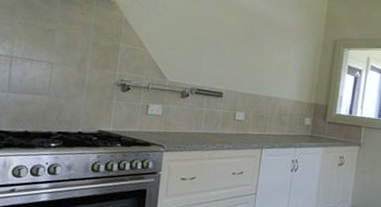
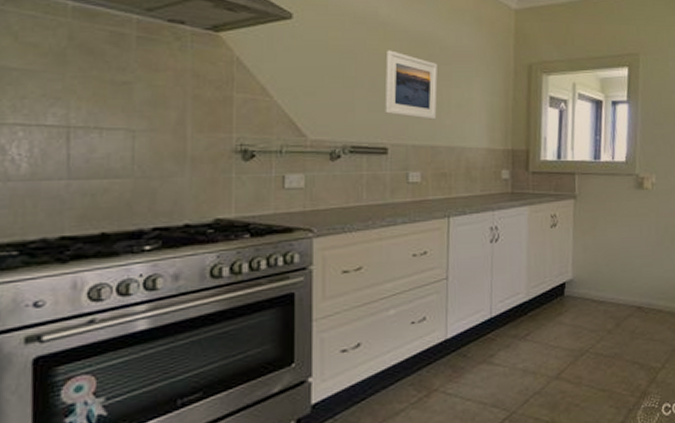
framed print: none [223,21,265,75] -> present [385,50,438,120]

